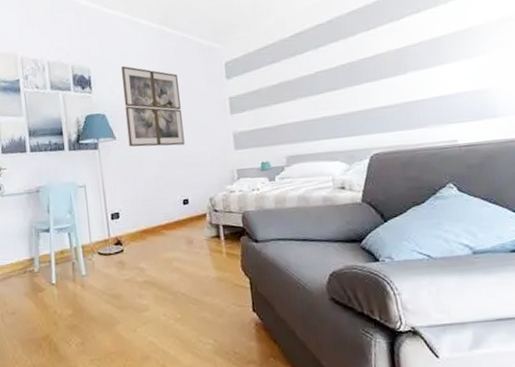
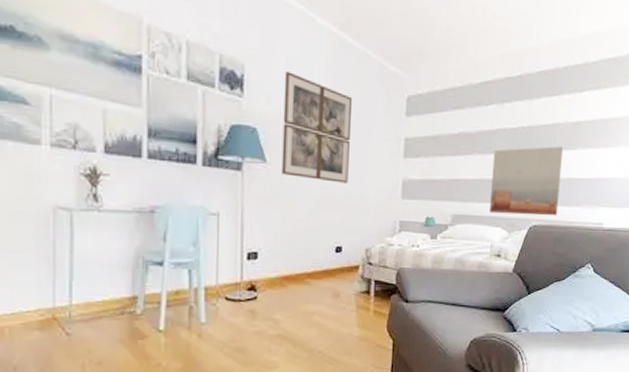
wall art: none [317,73,400,149] -> present [490,146,563,216]

